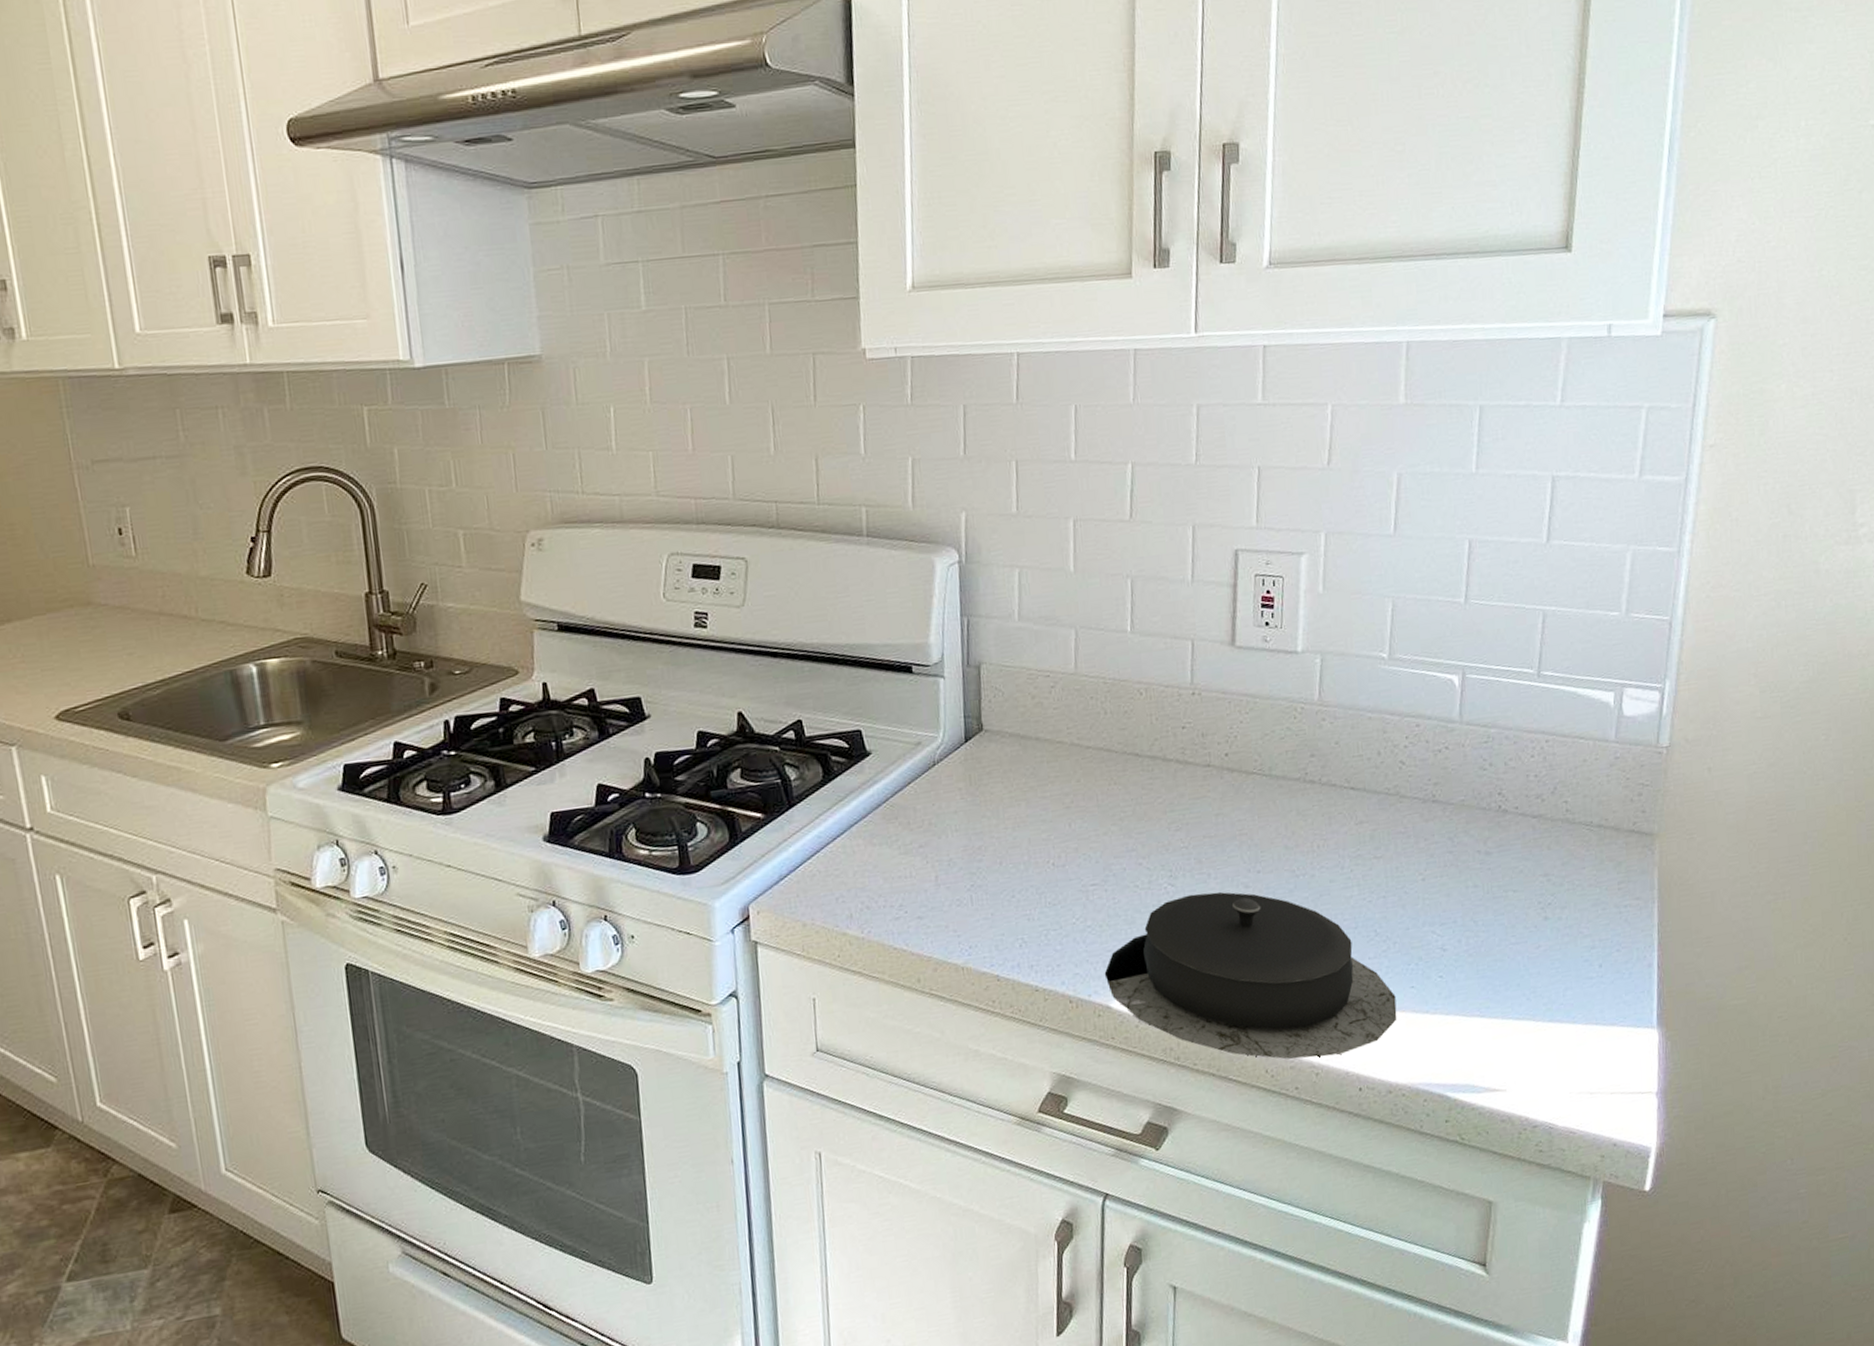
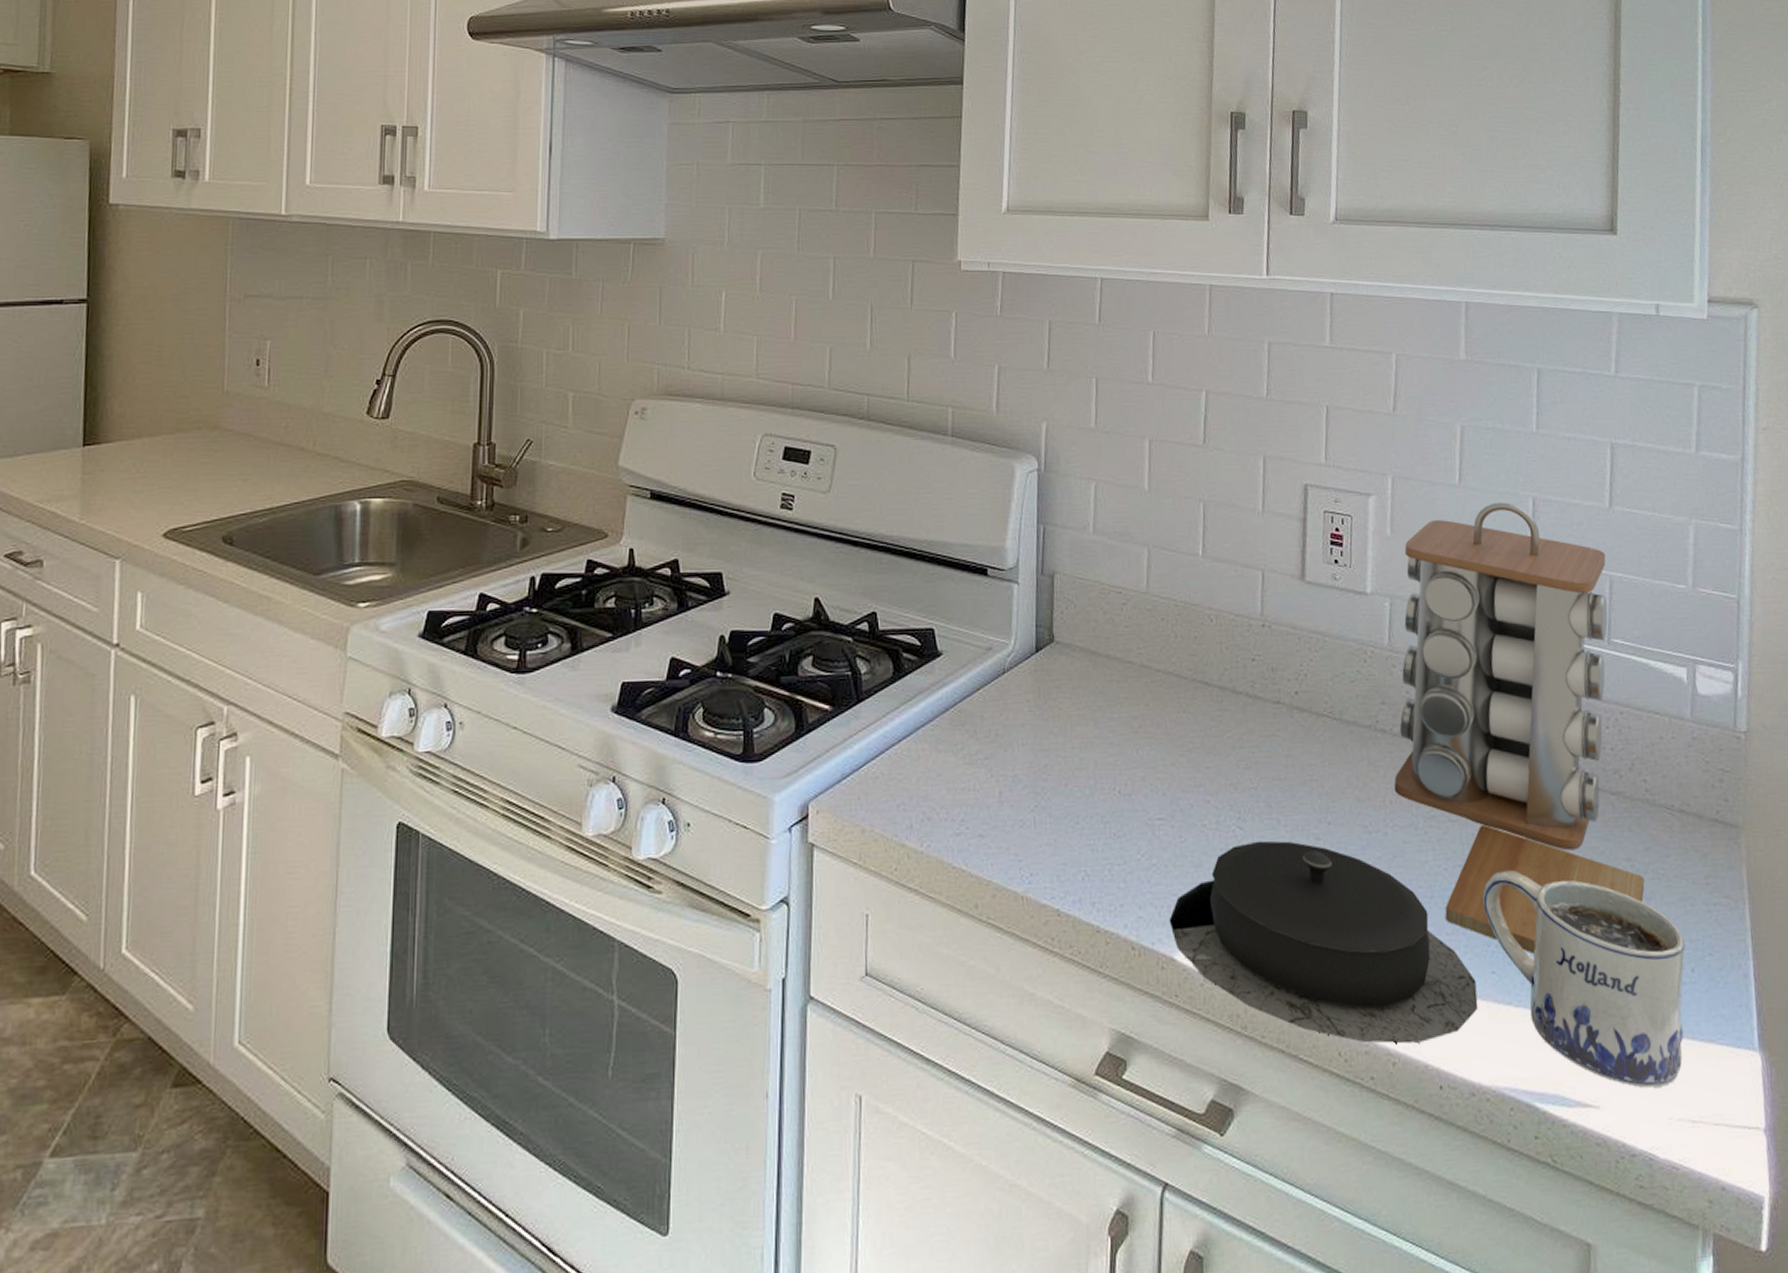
spice rack: none [1321,547,1541,873] -> present [1394,502,1608,851]
cutting board: none [1368,858,1560,967] -> present [1445,825,1645,954]
mug: none [1405,896,1595,1070] -> present [1482,870,1685,1088]

